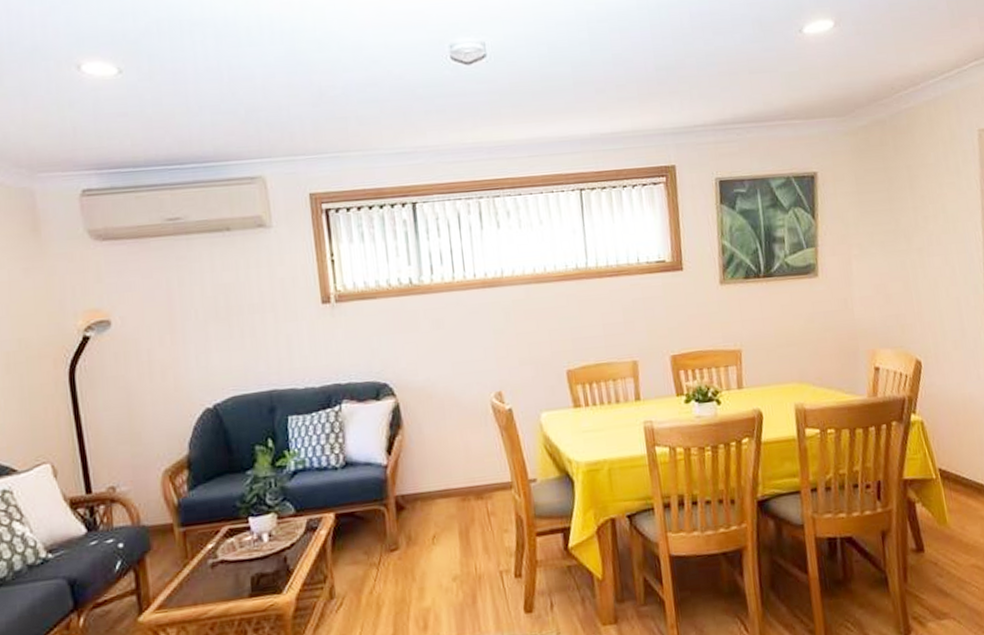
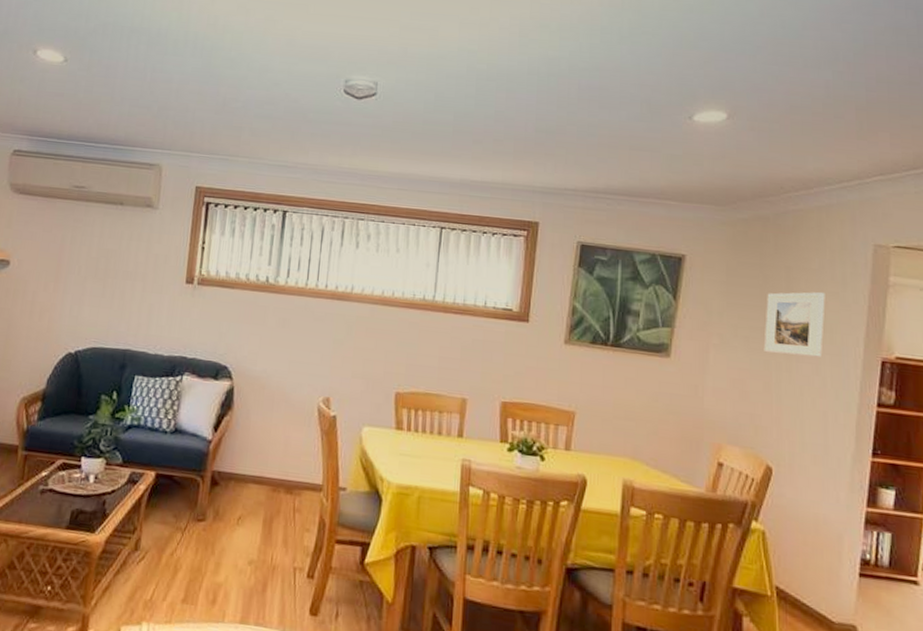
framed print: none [894,185,949,254] -> present [763,292,825,357]

